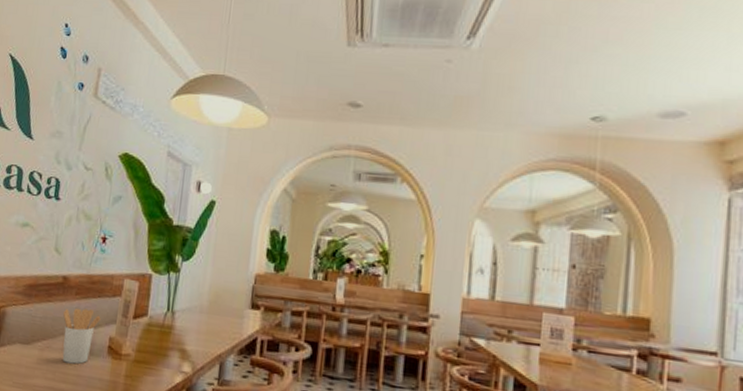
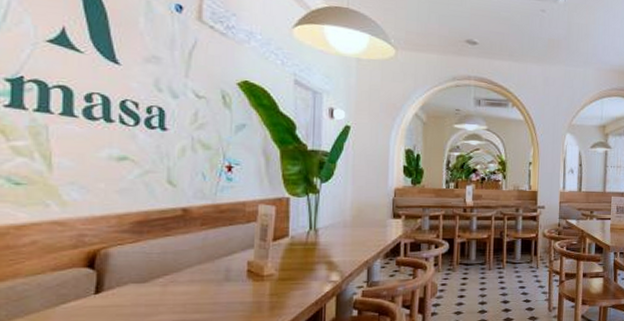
utensil holder: present [62,307,101,365] -> none [188,238,235,294]

